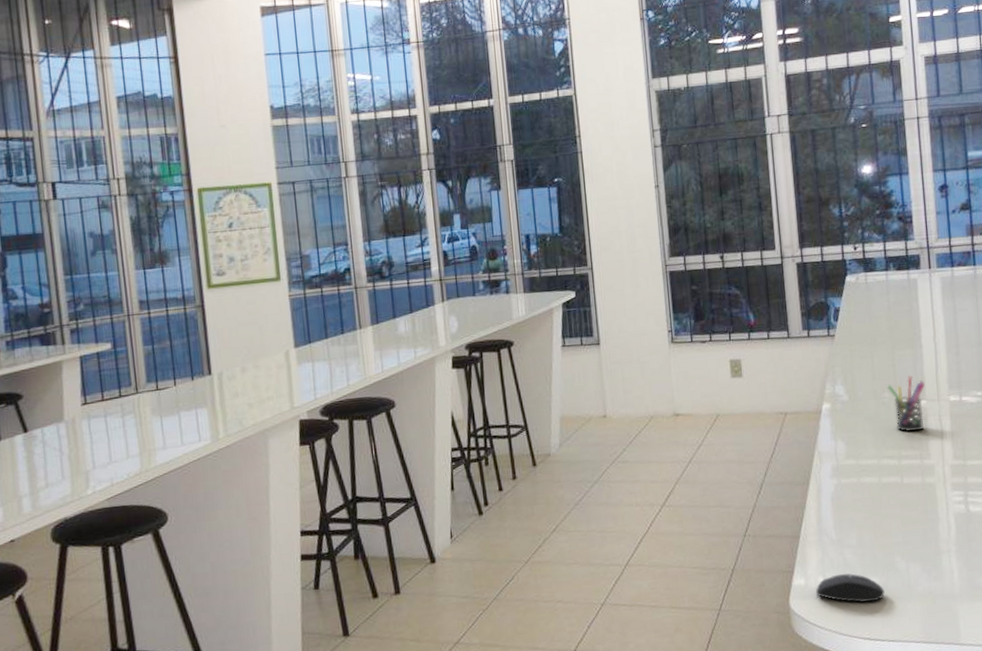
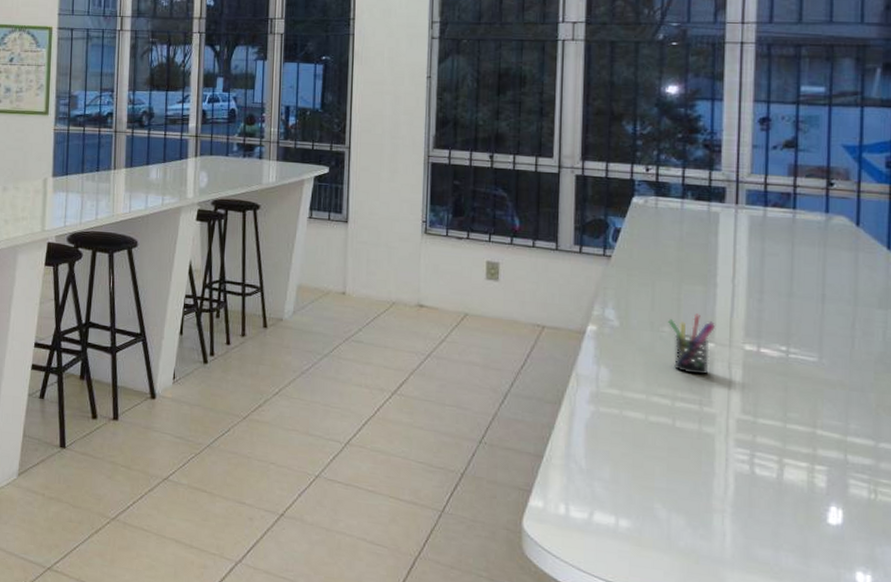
mouse: present [815,573,885,603] -> none [554,505,637,546]

